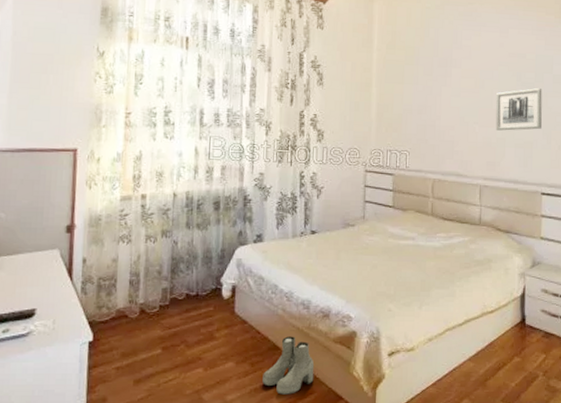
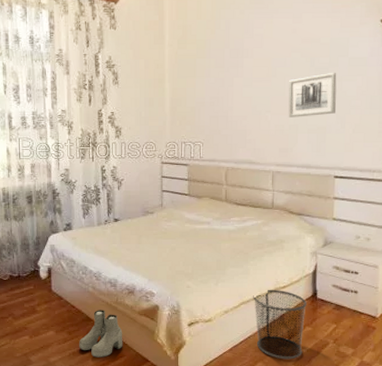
waste bin: none [459,315,515,395] -> present [253,290,307,360]

